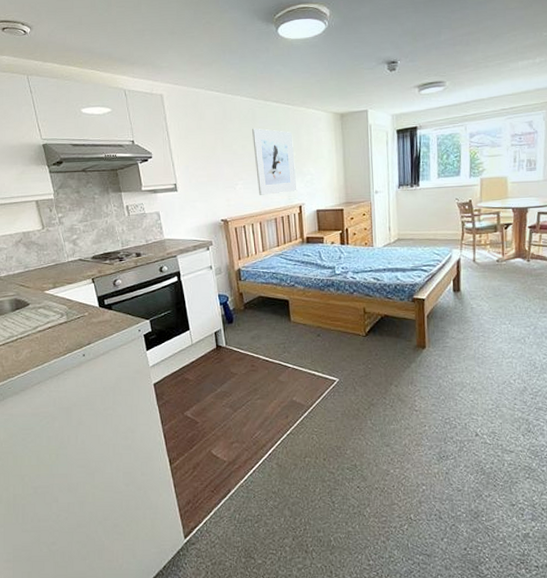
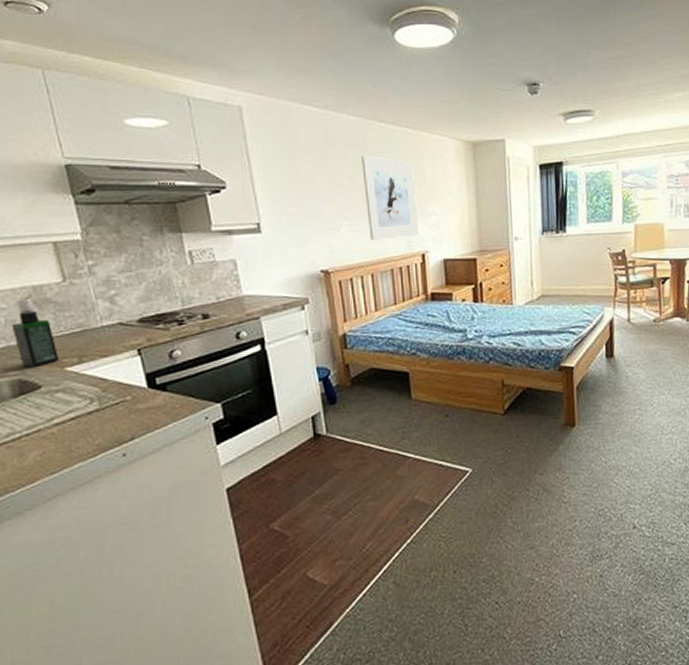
spray bottle: none [10,242,41,290] -> present [11,299,60,367]

